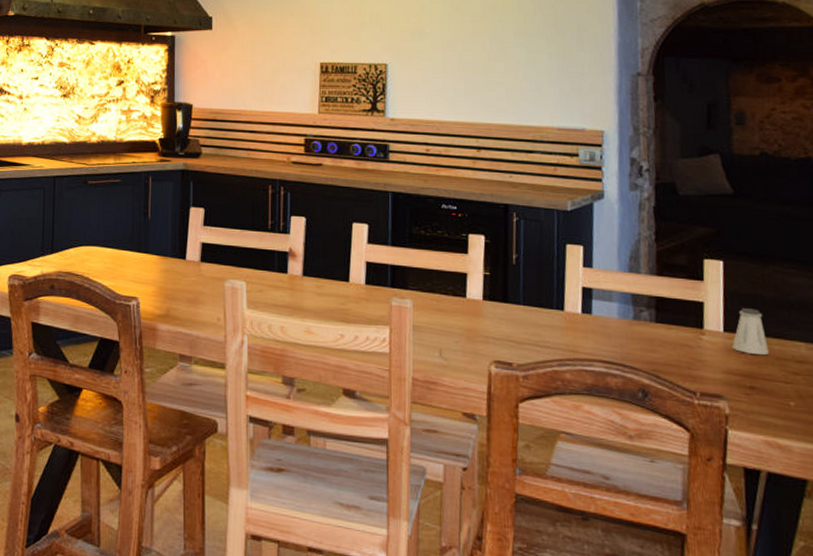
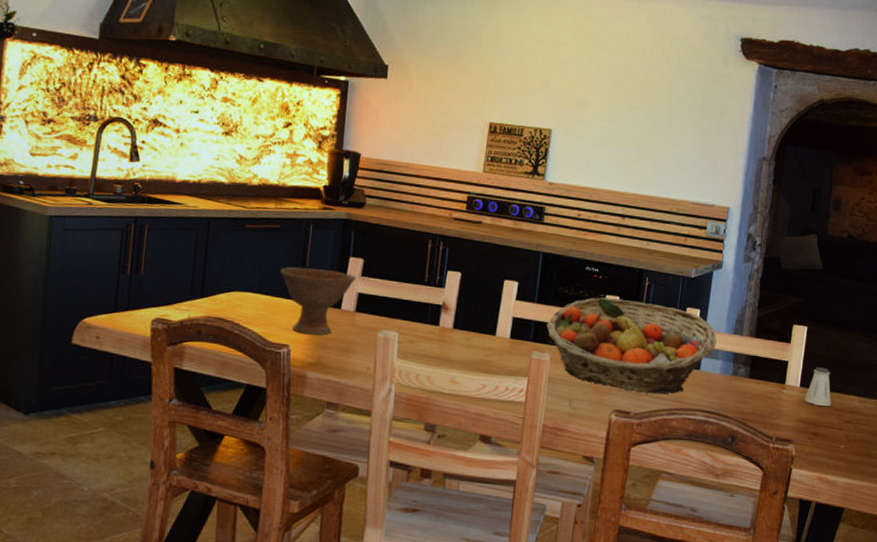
bowl: none [124,219,198,287] -> present [280,267,356,335]
fruit basket: none [404,237,608,343] -> present [546,297,717,394]

